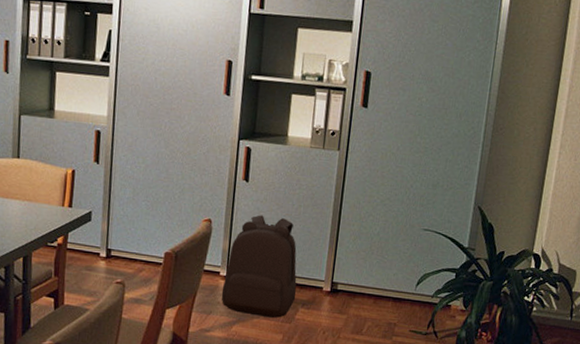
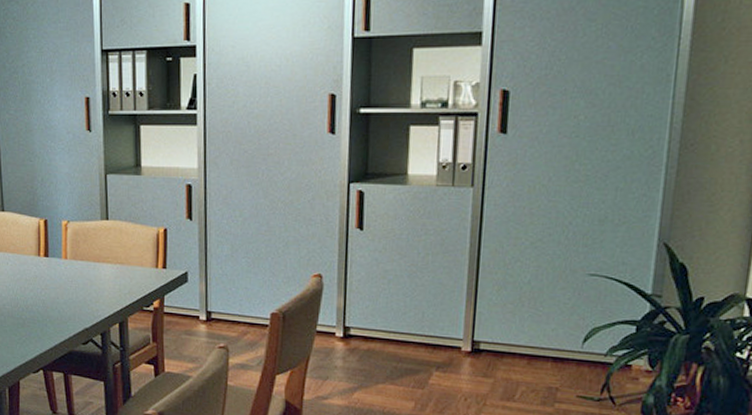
backpack: present [221,215,297,318] -> none [338,266,429,384]

